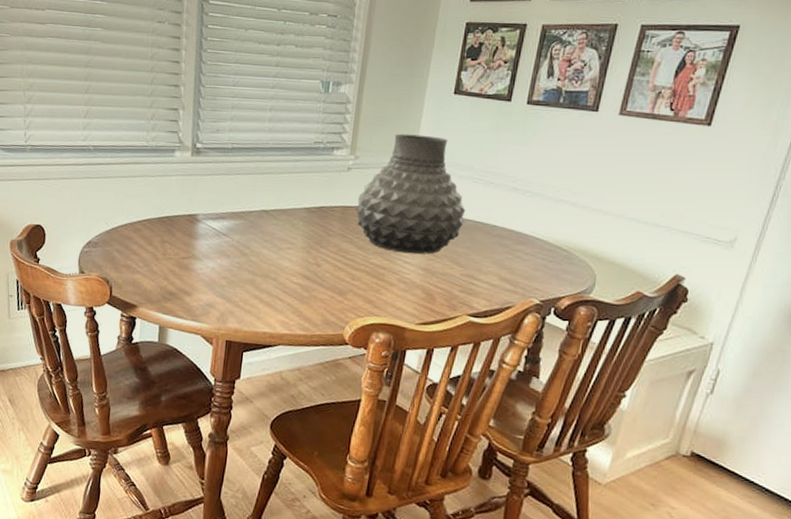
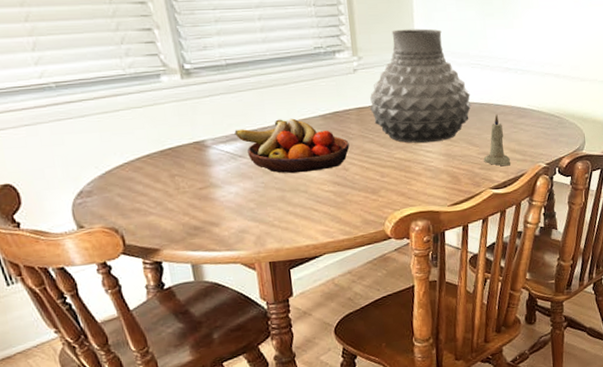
fruit bowl: none [224,205,327,262] -> present [234,118,350,174]
candle: none [466,236,498,295] -> present [483,114,511,166]

